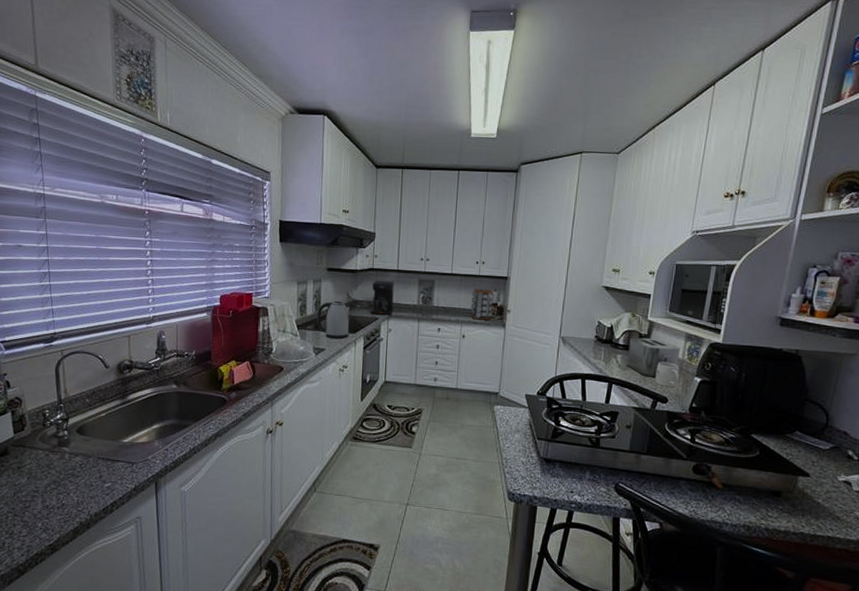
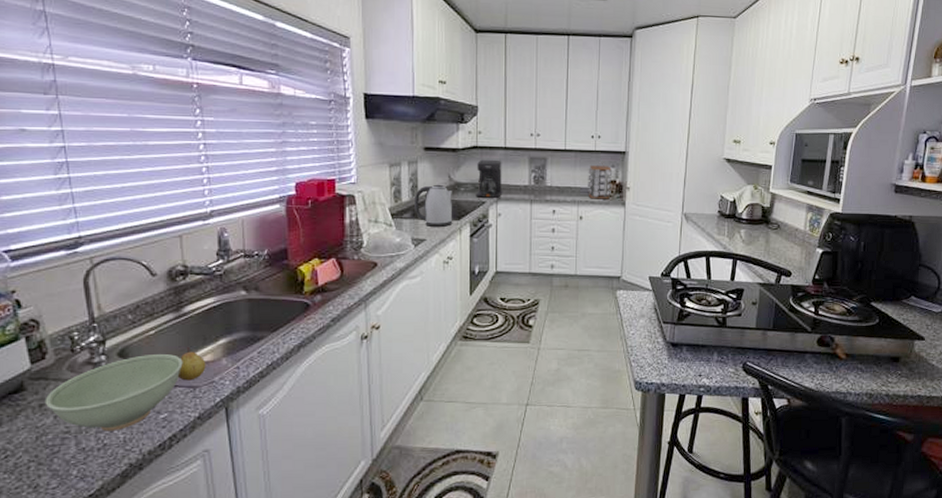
bowl: none [22,432,125,494] -> present [45,353,183,432]
fruit: none [120,428,143,458] -> present [177,346,206,381]
toaster: present [627,337,681,378] -> none [751,210,802,251]
mug: present [655,361,679,388] -> none [779,234,802,261]

